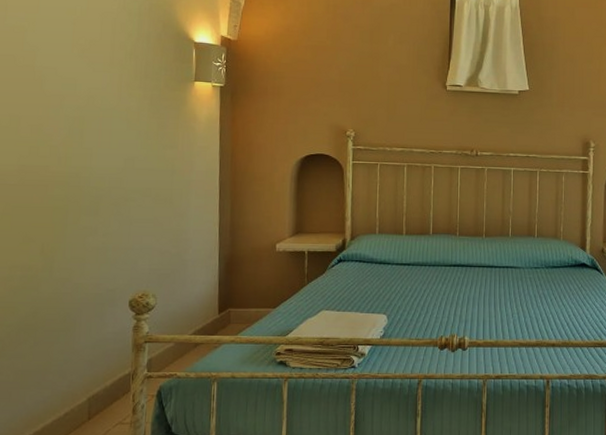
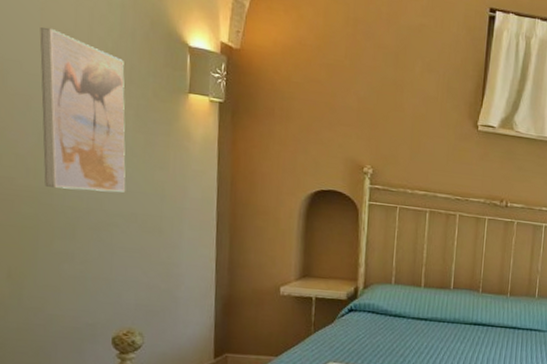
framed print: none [72,38,142,172] -> present [40,27,126,193]

